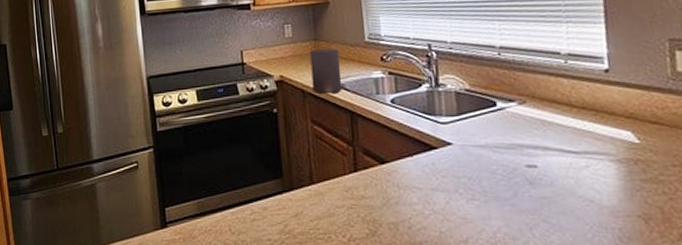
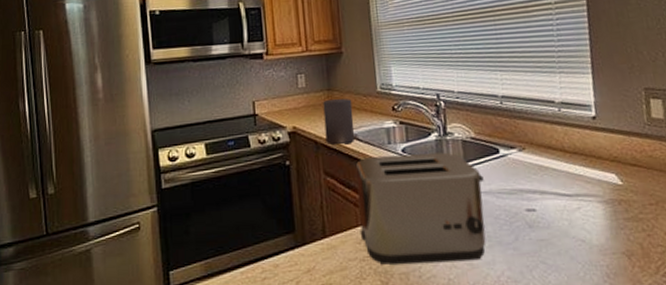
toaster: none [343,104,481,215] -> present [356,152,486,265]

